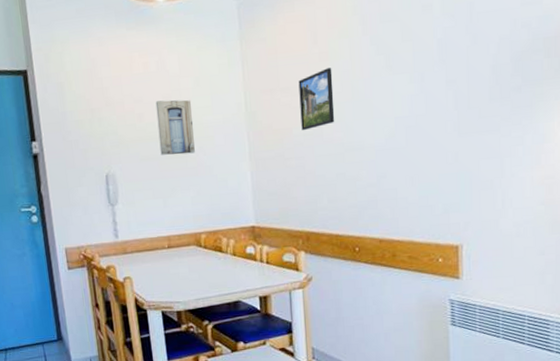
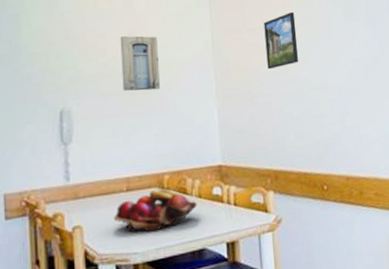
fruit basket: none [158,247,232,285] -> present [114,189,197,233]

